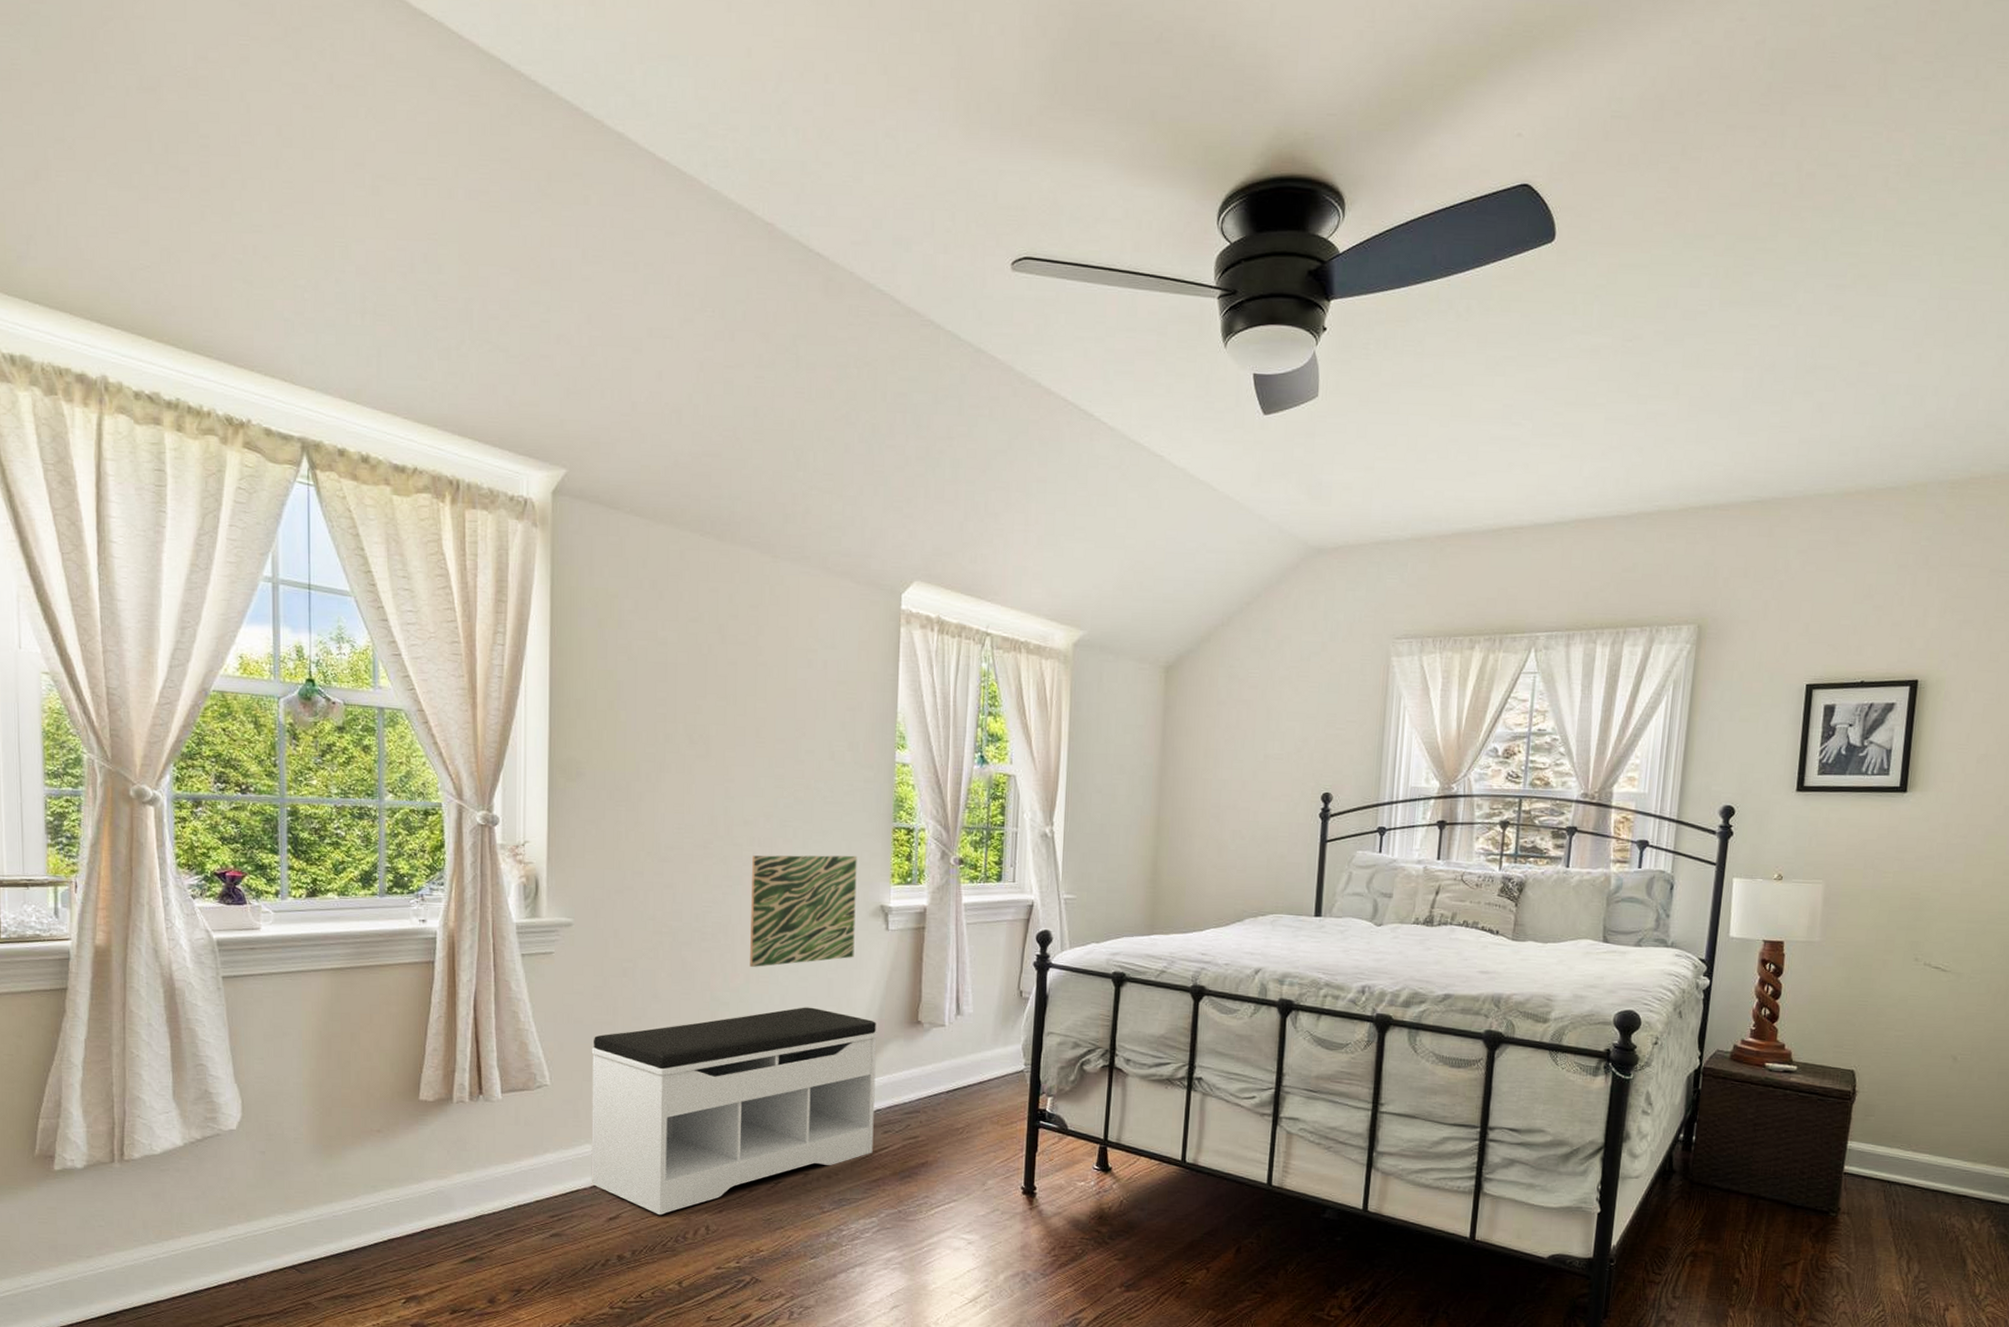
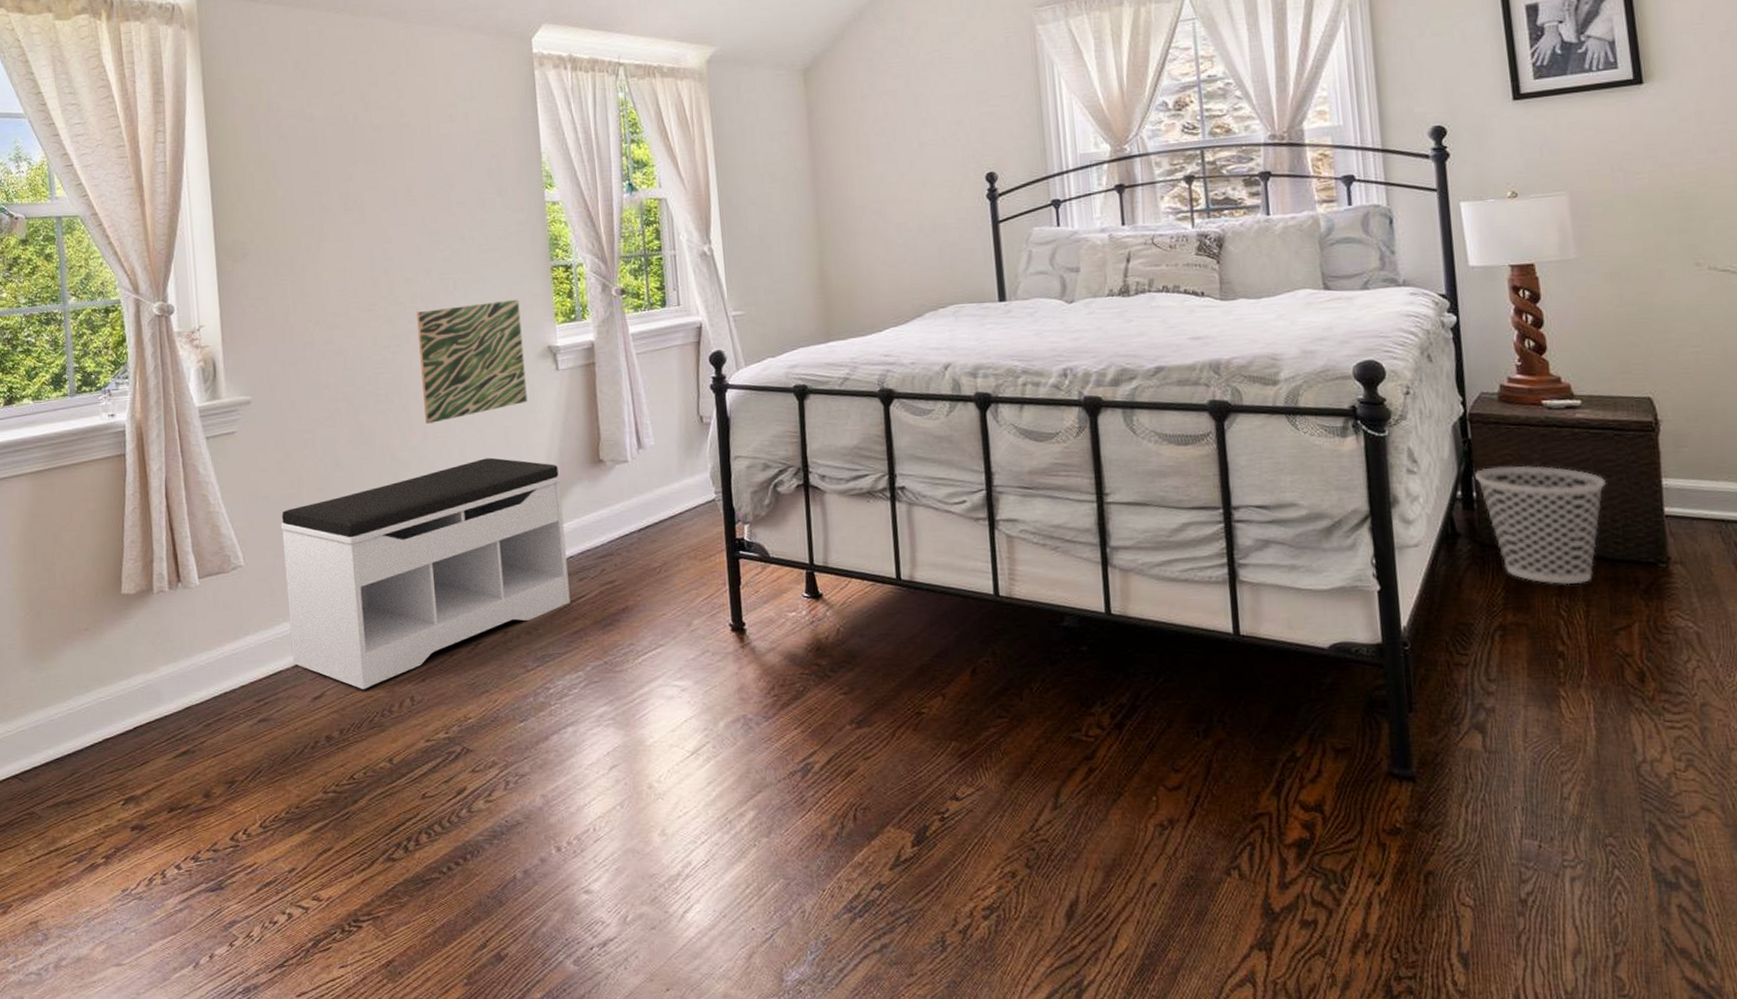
wastebasket: none [1697,1116,1803,1223] -> present [1475,465,1607,585]

